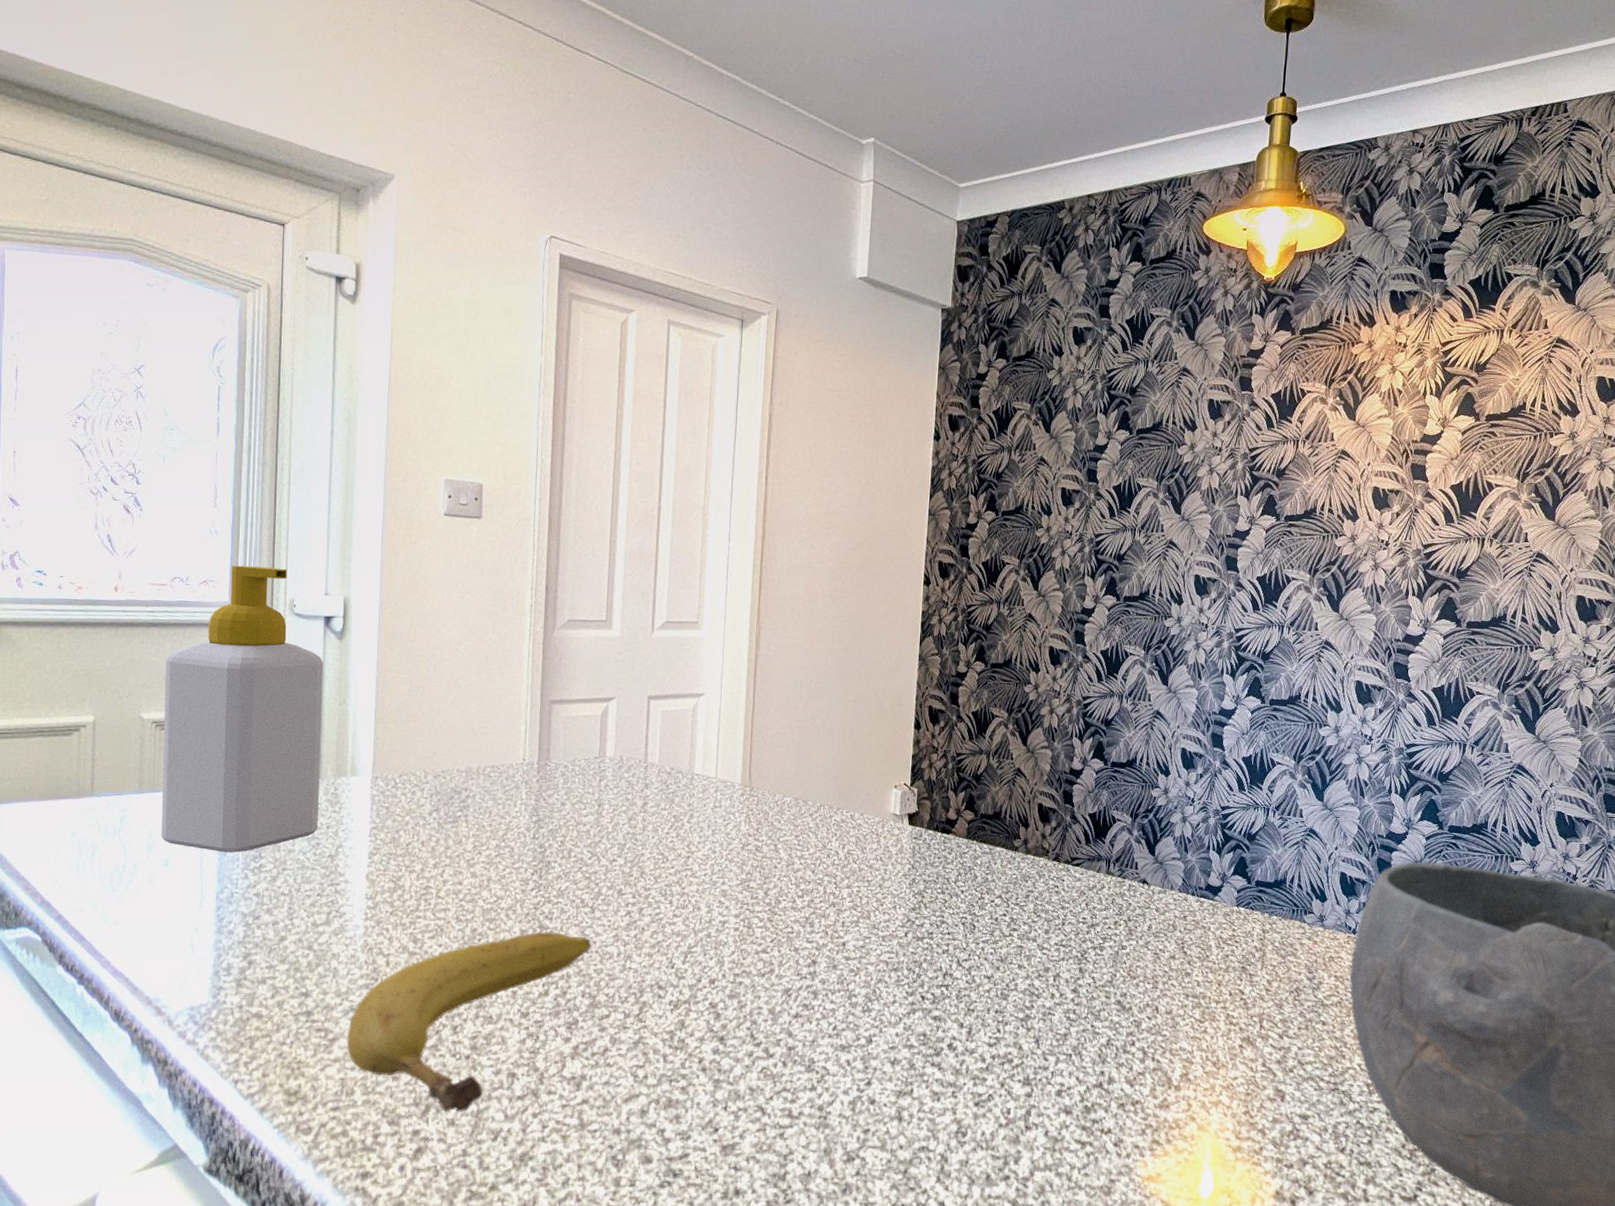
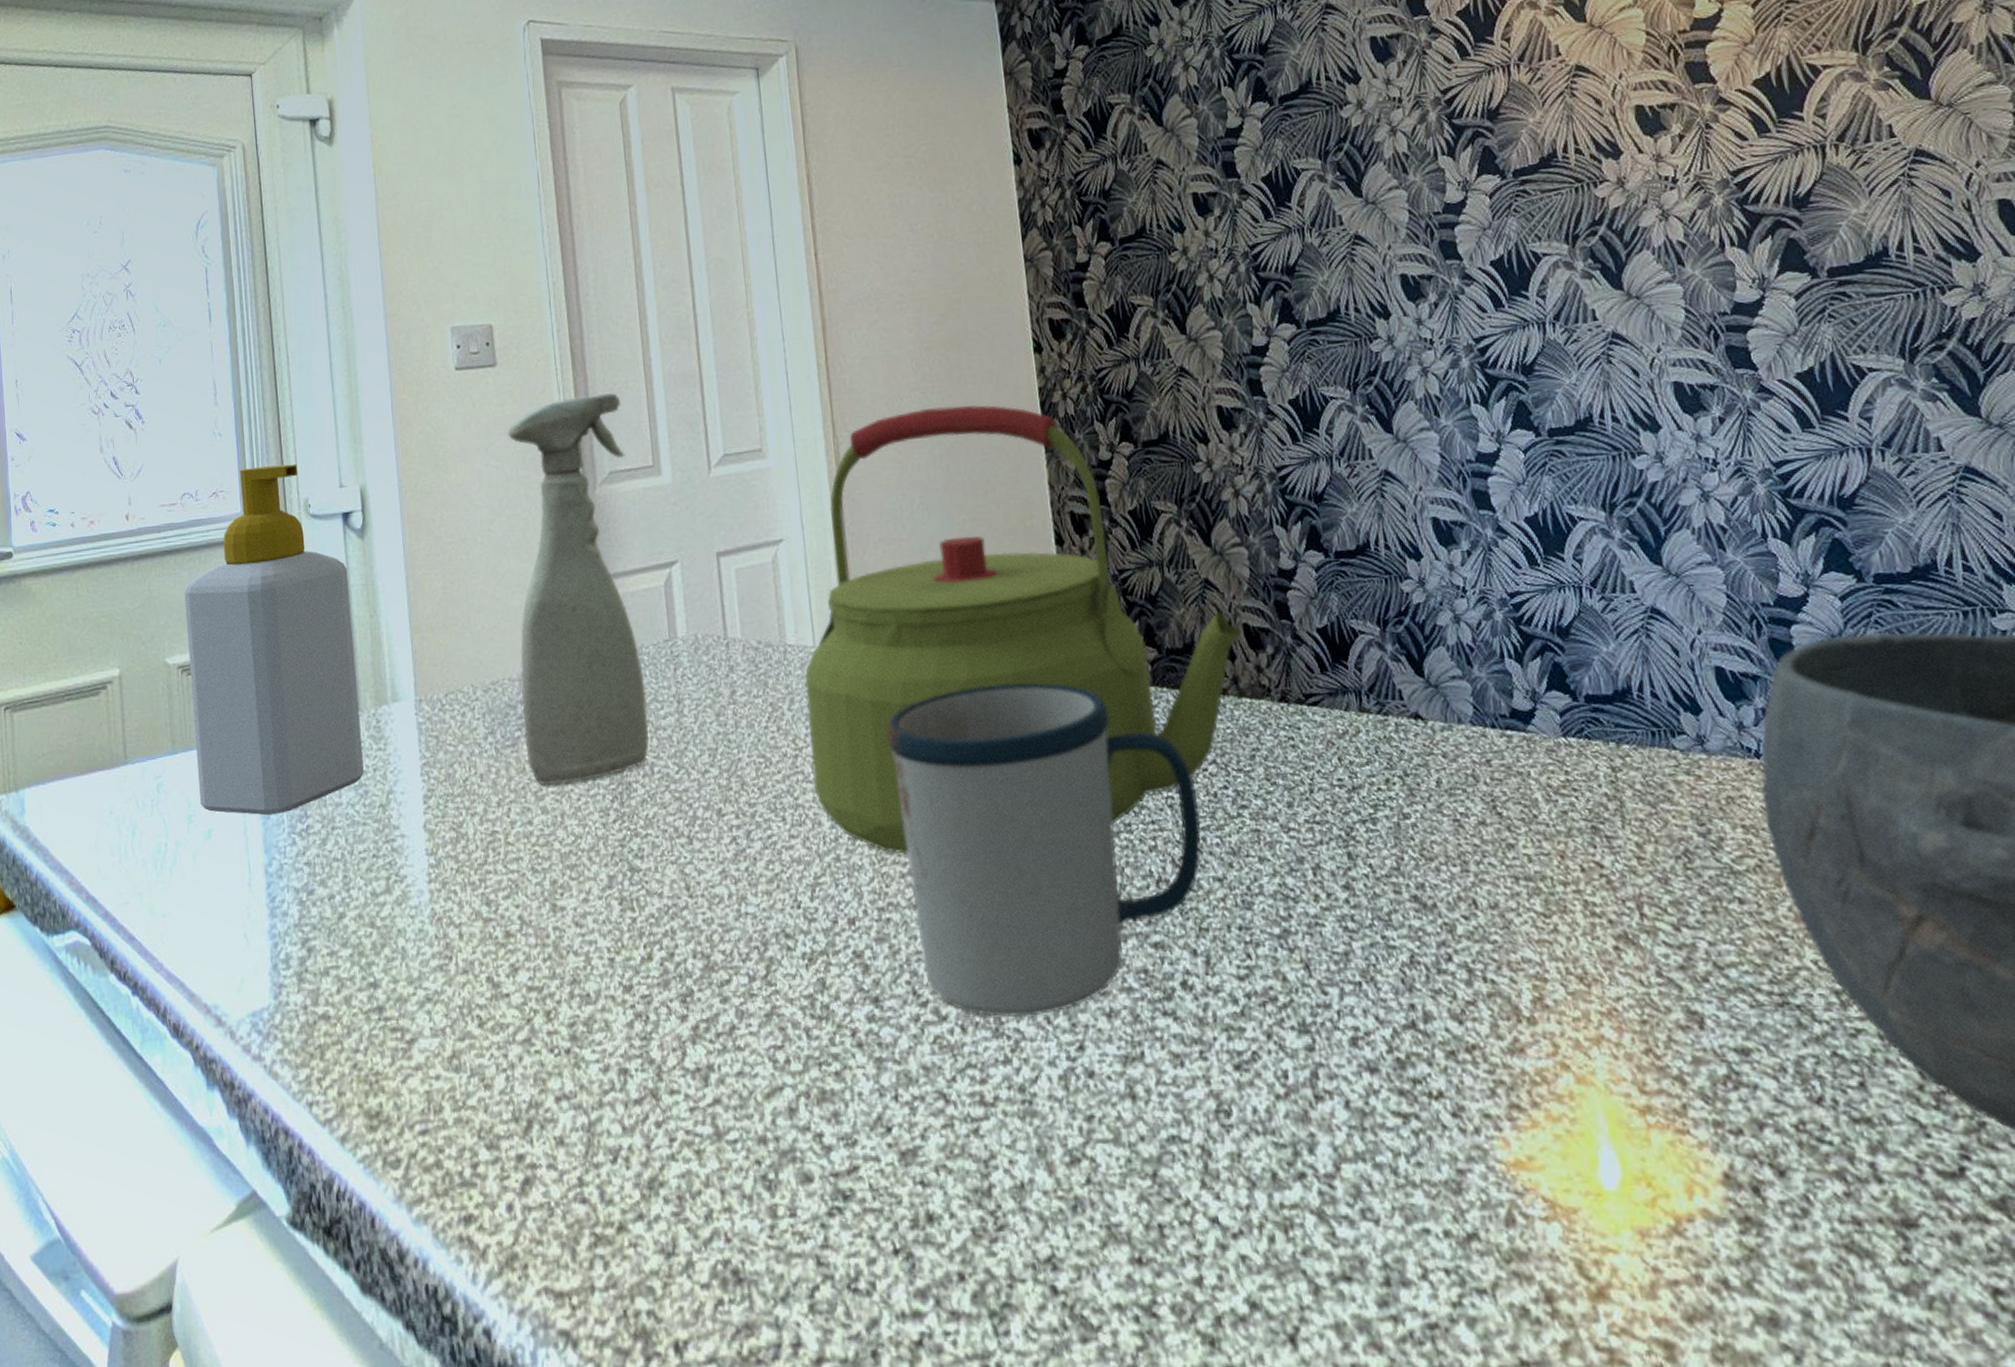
fruit: present [346,931,591,1112] -> none [425,874,695,1128]
spray bottle: none [465,555,585,857] -> present [507,393,649,786]
kettle: none [698,611,1038,938] -> present [804,404,1243,856]
mug: none [762,823,984,1059] -> present [887,683,1202,1017]

